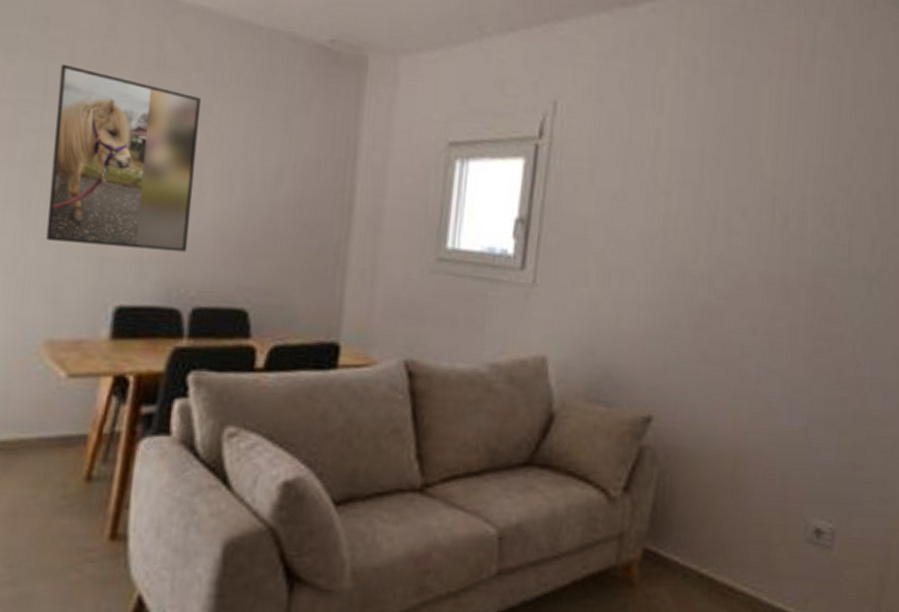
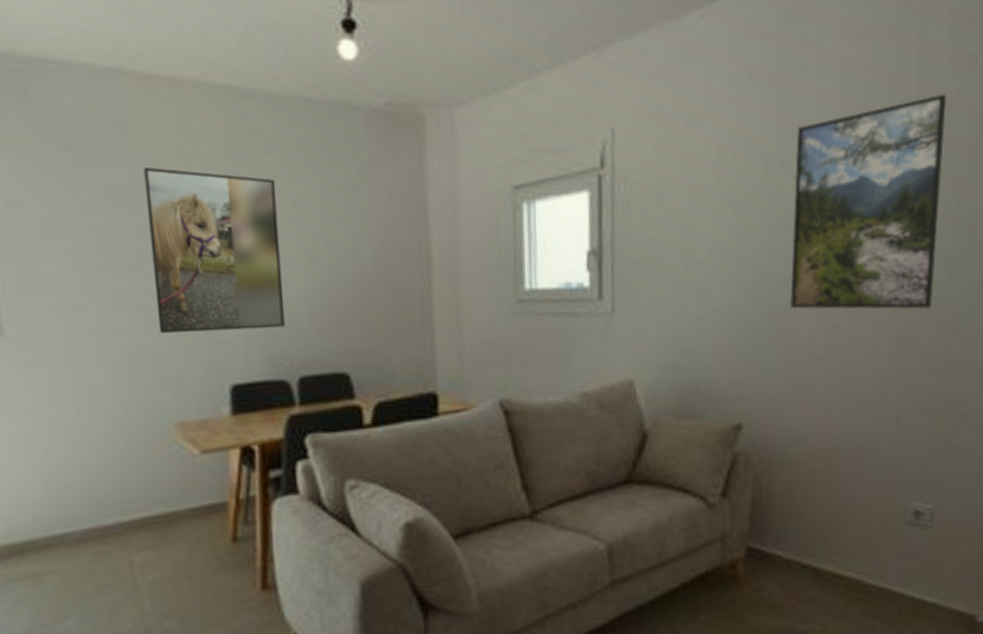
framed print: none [710,118,875,323] -> present [789,93,947,310]

